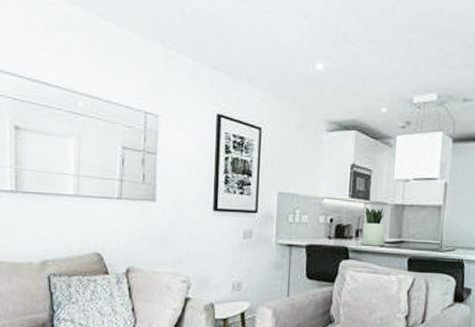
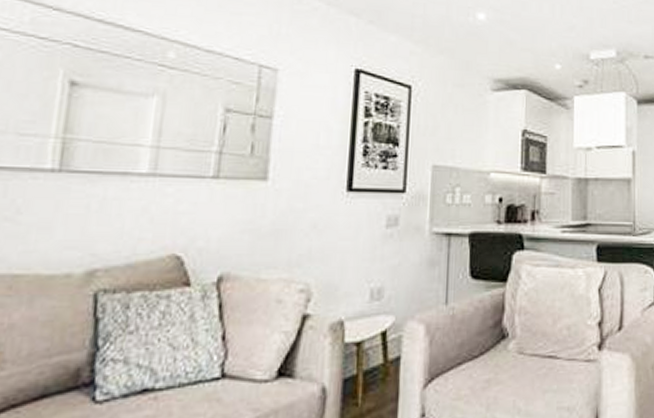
planter: present [359,207,387,247] -> none [536,181,570,231]

